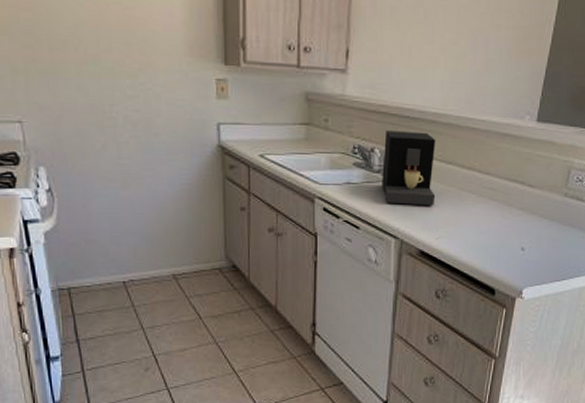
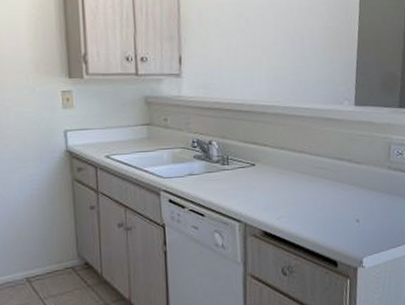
coffee maker: present [382,131,436,206] -> none [220,123,273,190]

